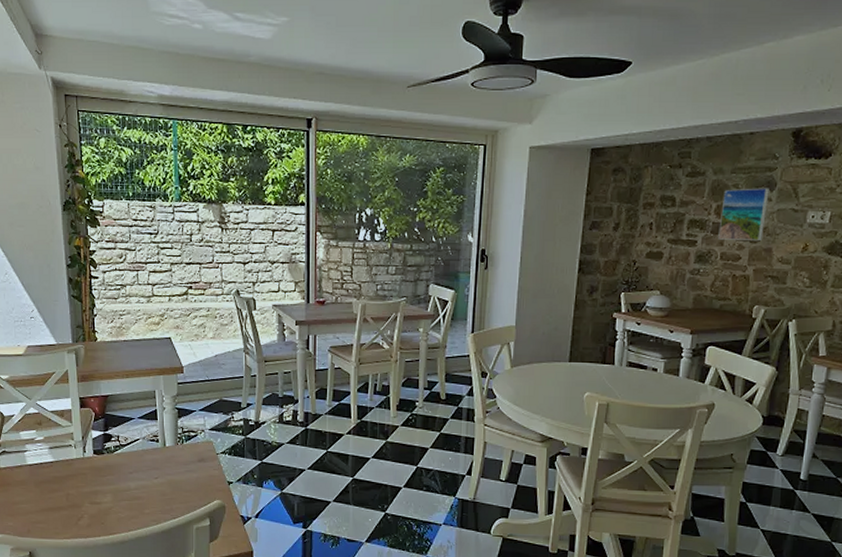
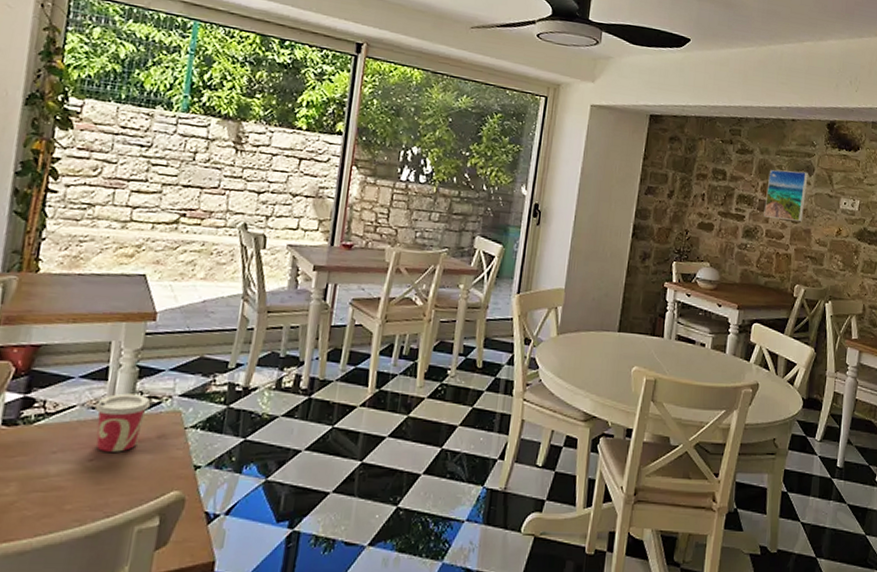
cup: none [152,429,190,472] -> present [94,393,151,452]

